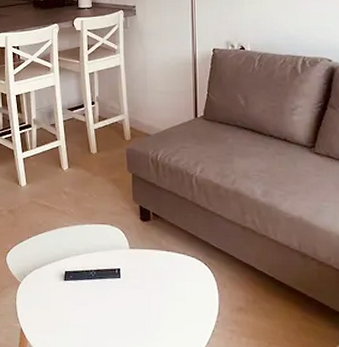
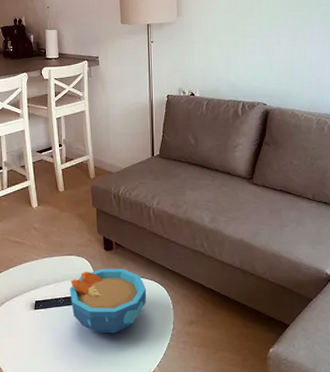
bowl: none [102,240,188,314] -> present [70,268,147,334]

